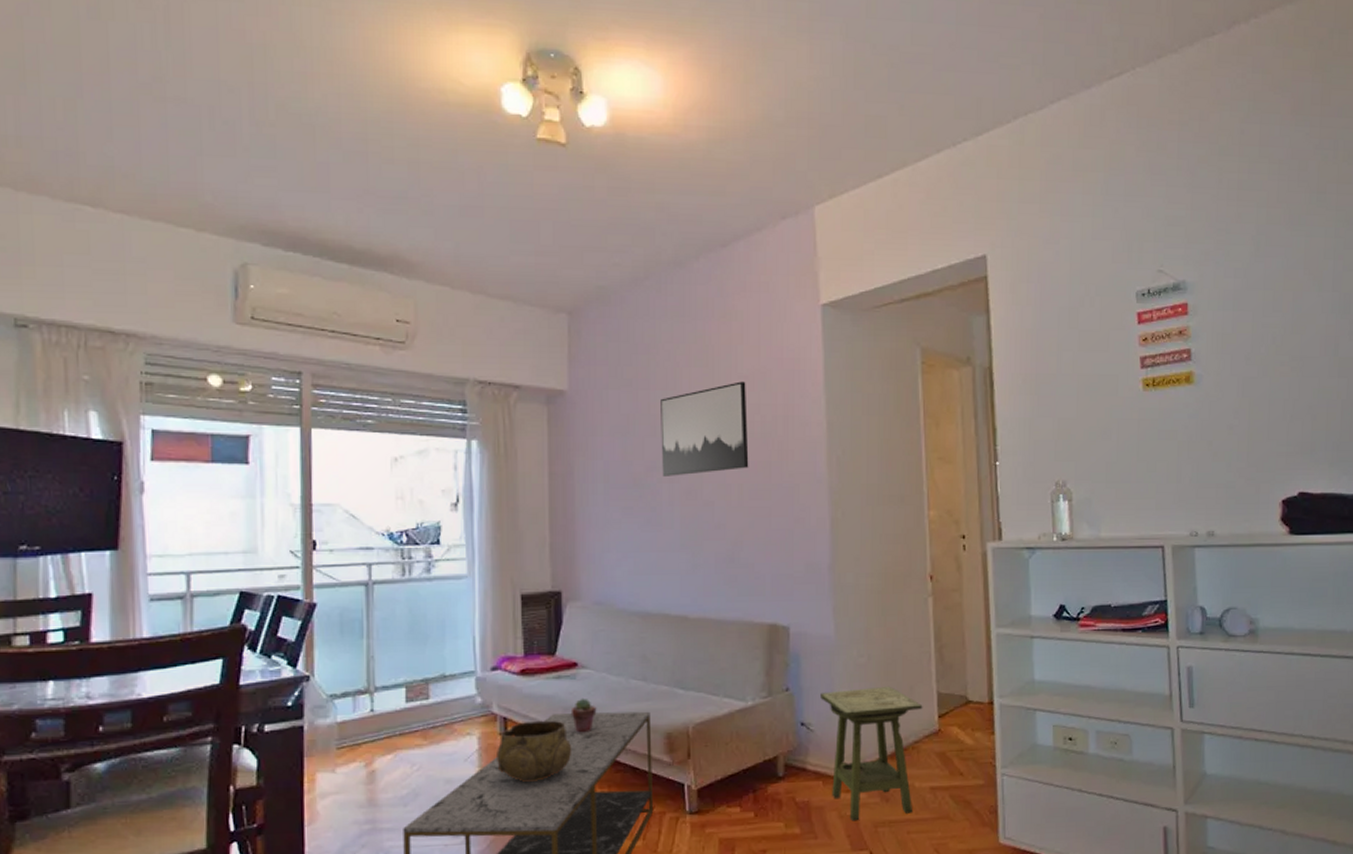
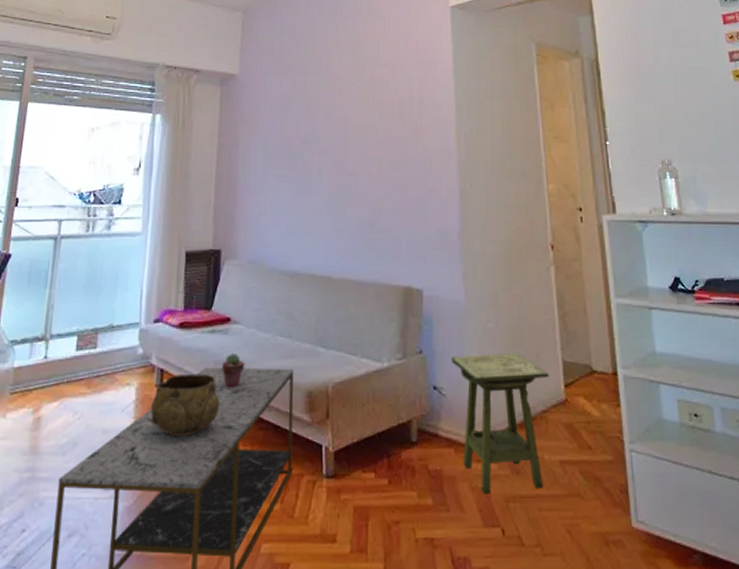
wall art: present [661,381,749,476] -> none [313,69,388,149]

